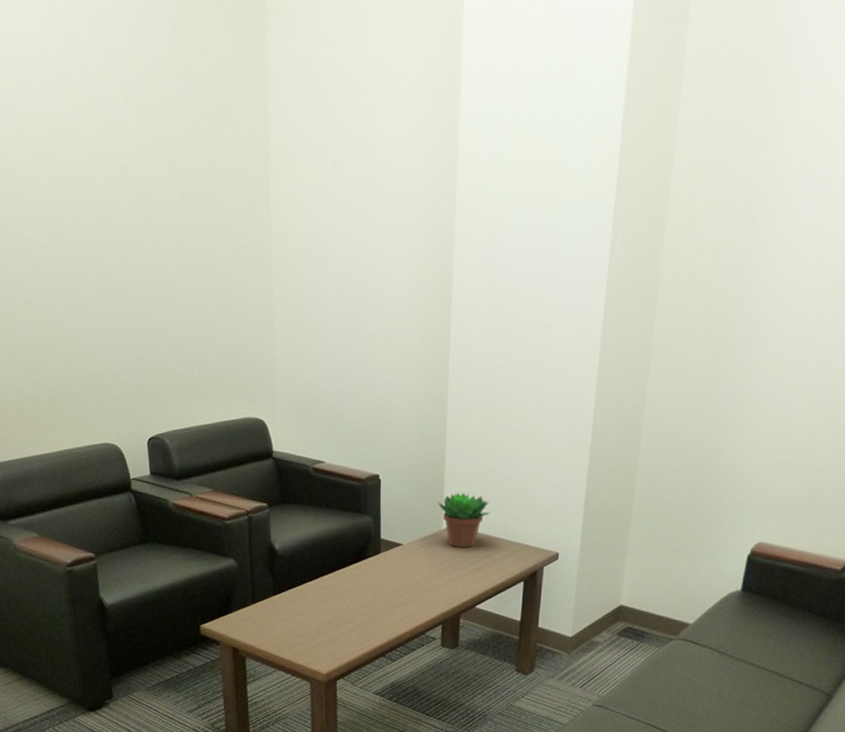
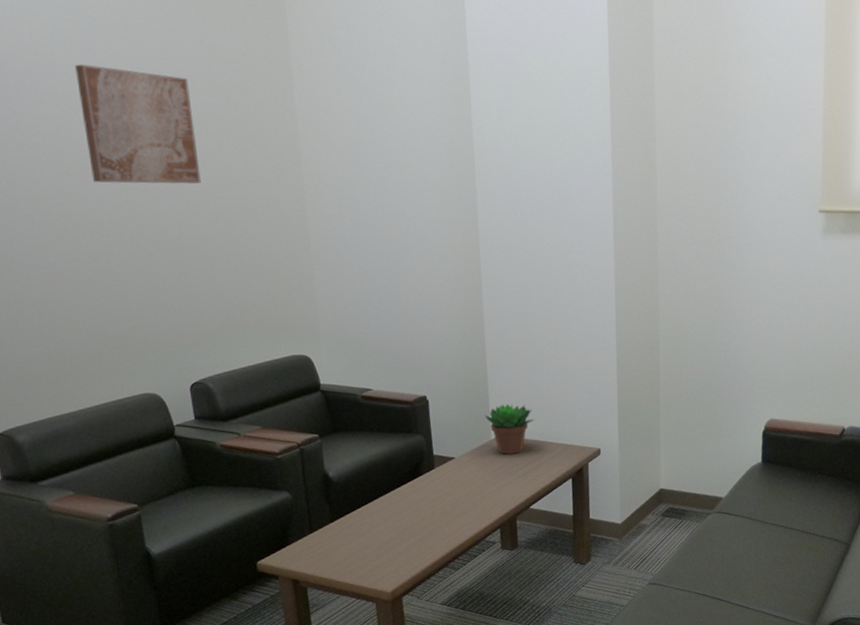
wall art: none [53,84,169,223] -> present [75,64,201,184]

